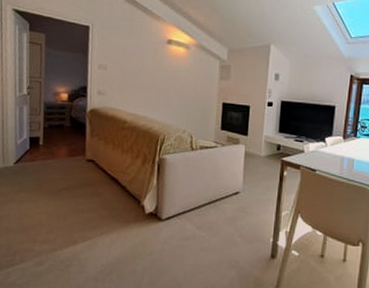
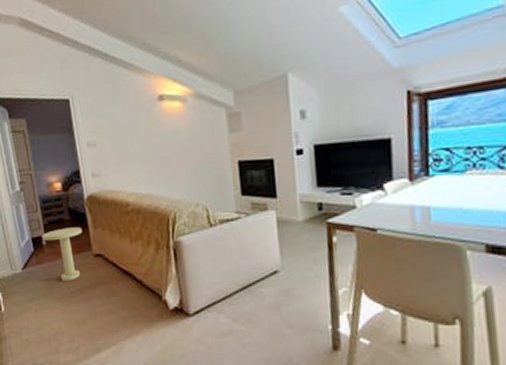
side table: none [40,133,80,179] -> present [42,227,82,281]

